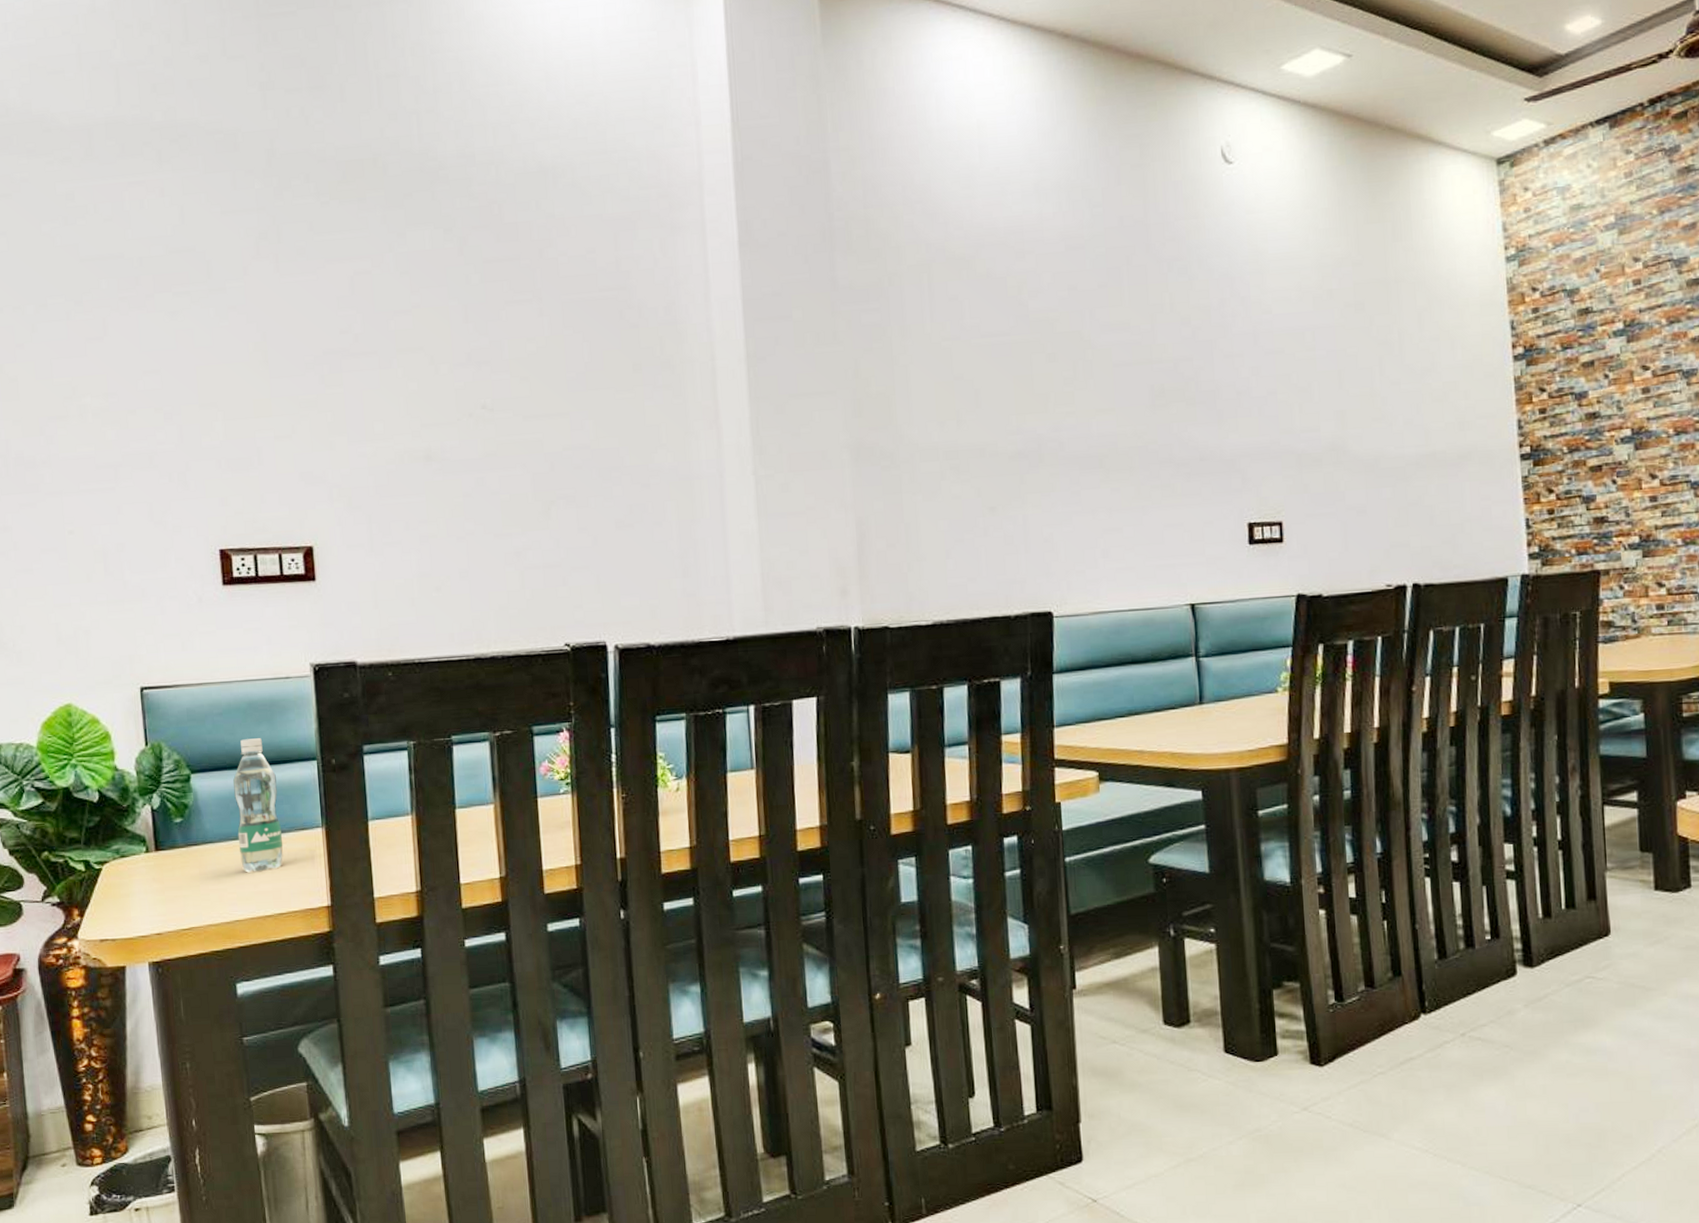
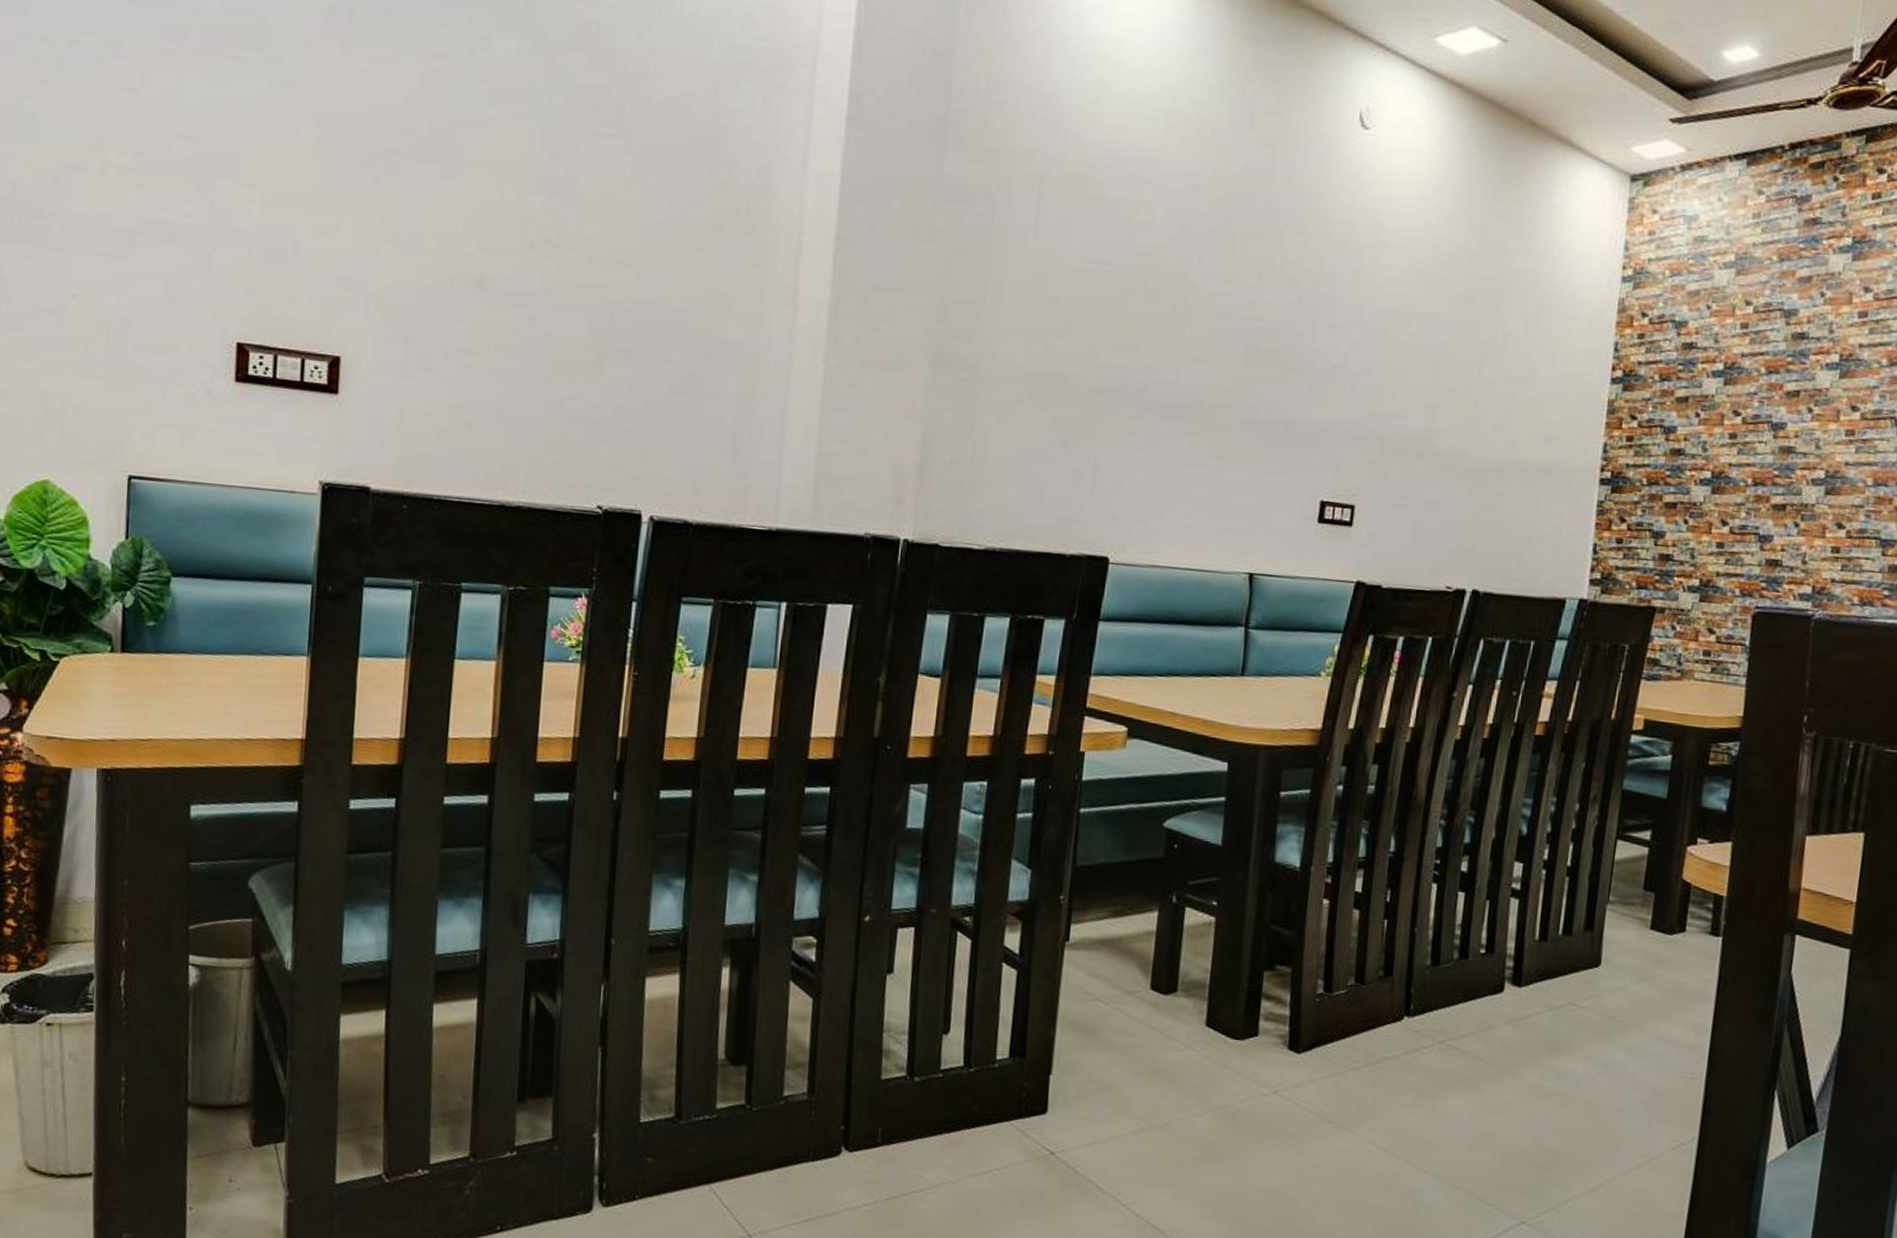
bottle: present [233,738,283,873] -> none [213,549,265,693]

